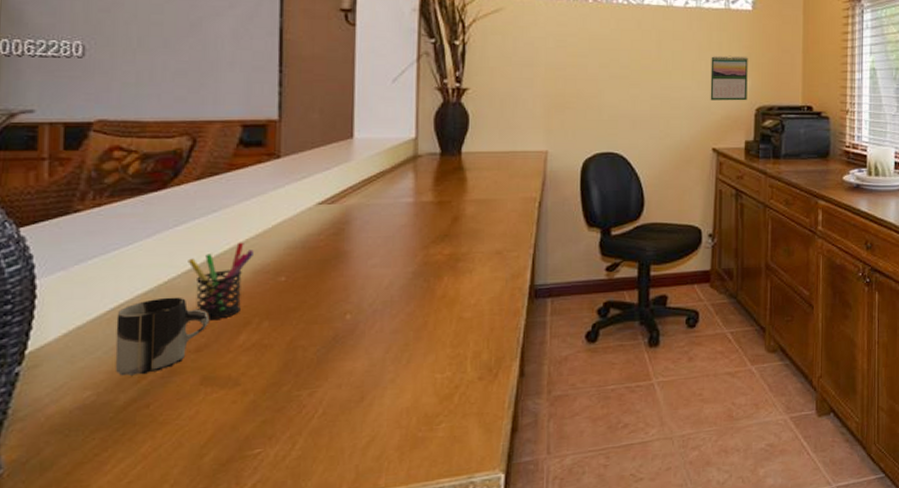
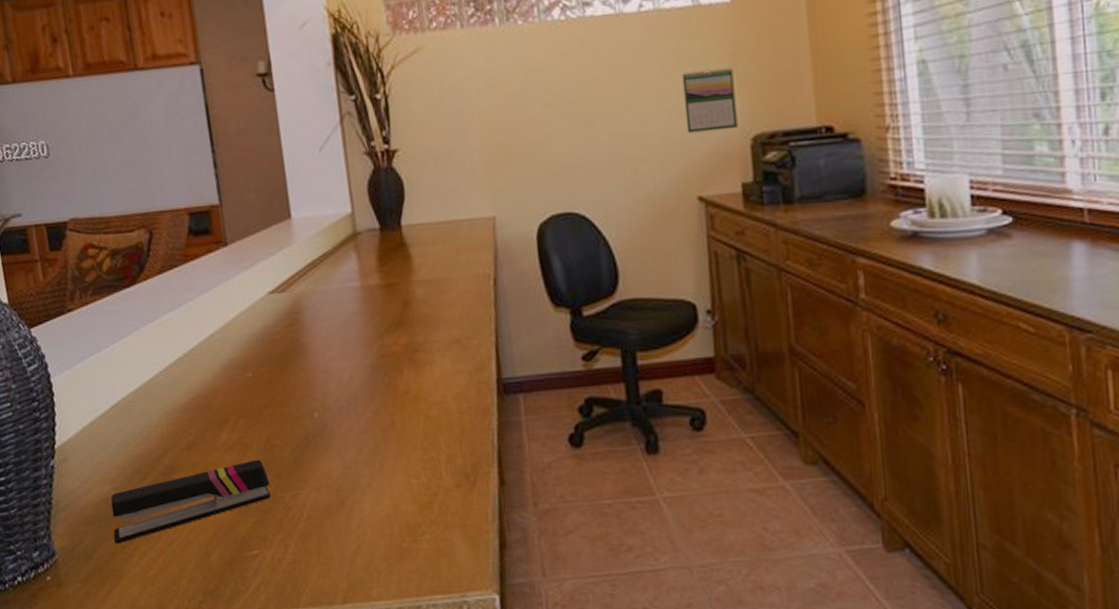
stapler: none [85,359,287,453] -> present [111,459,271,544]
cup: present [115,297,210,376] -> none [117,394,194,472]
pen holder: present [188,242,253,321] -> none [165,336,220,418]

